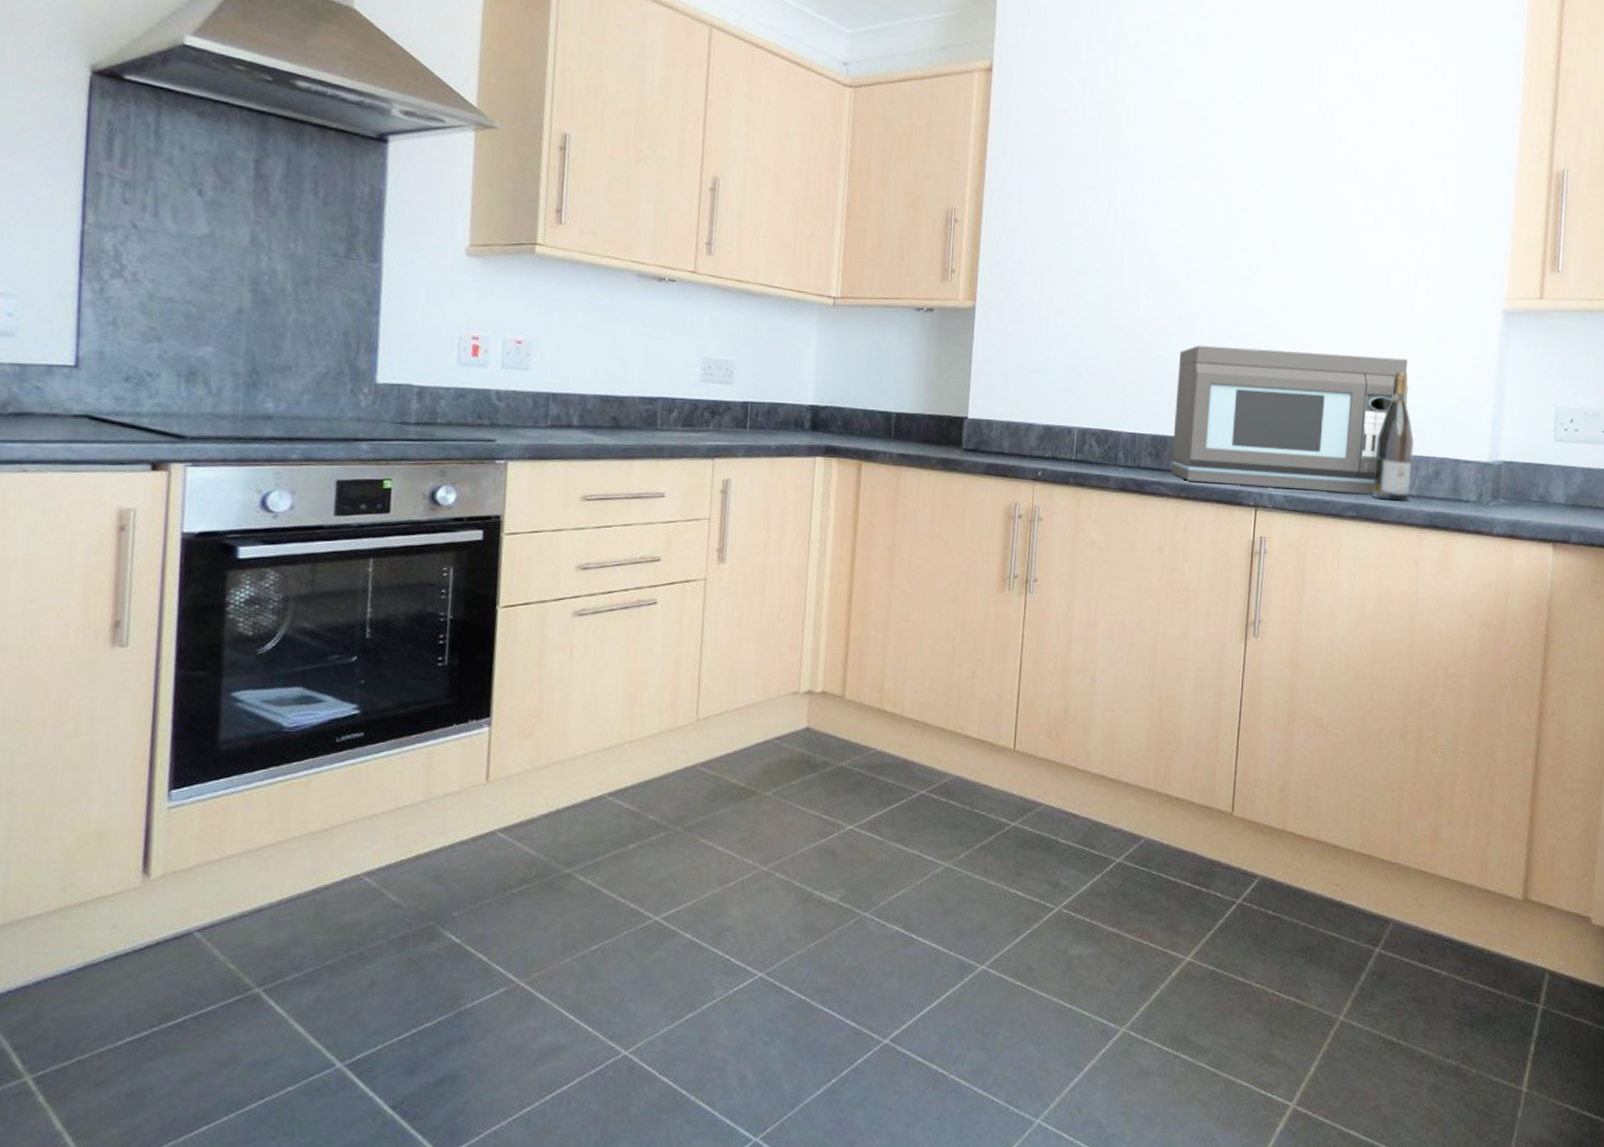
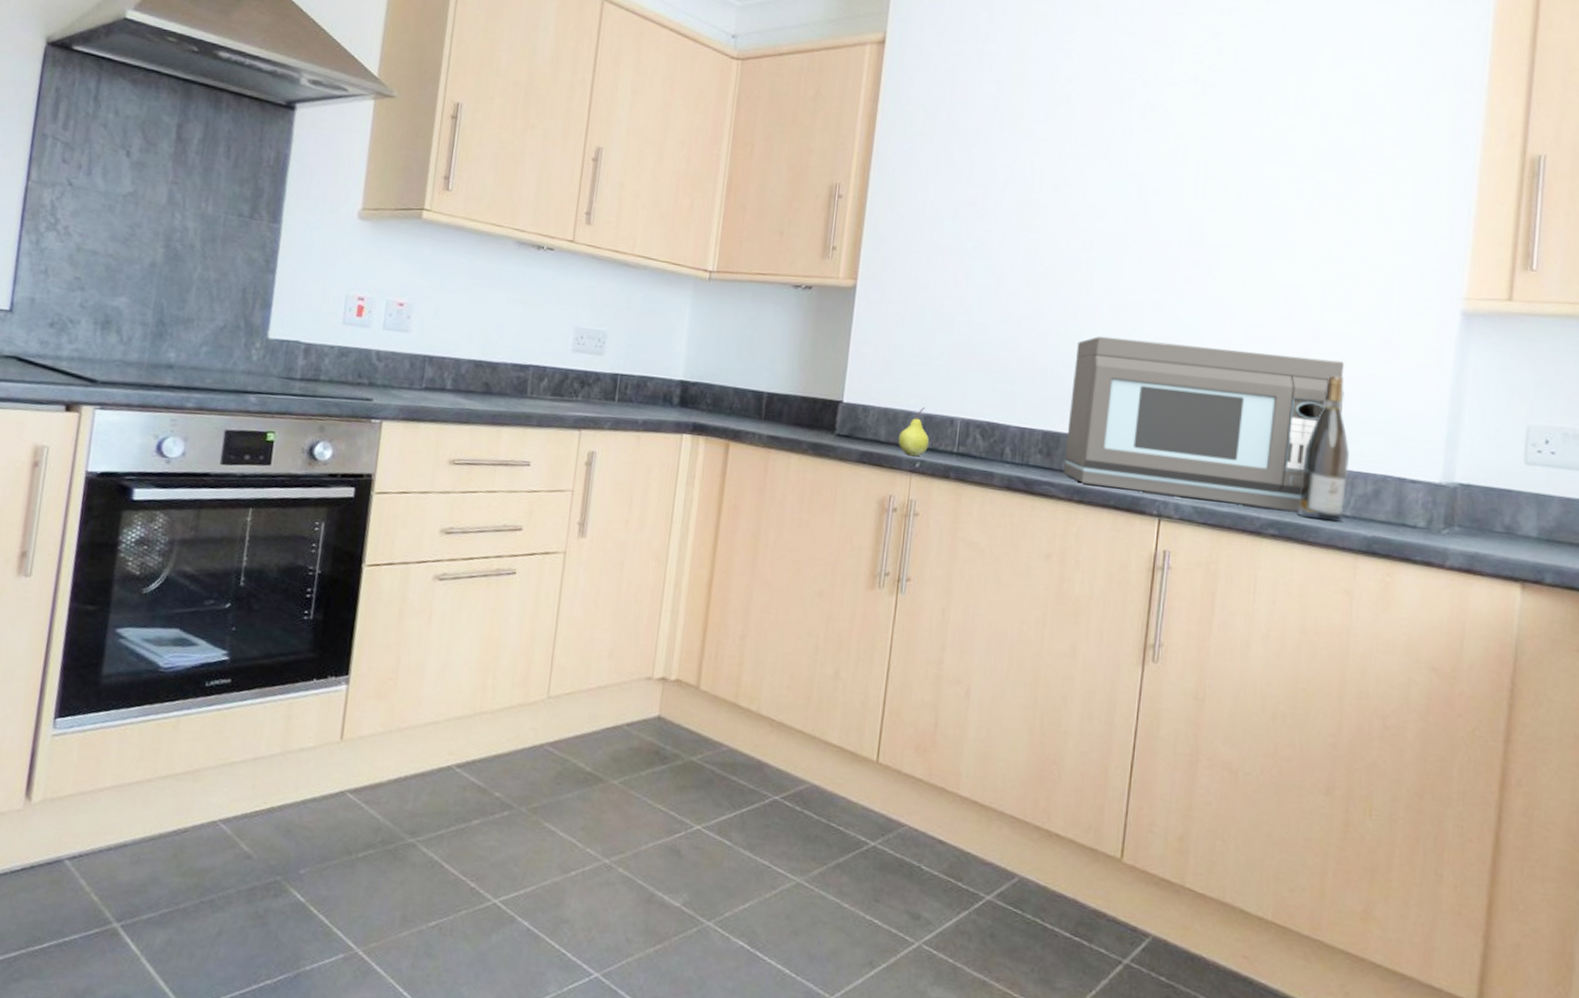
fruit: none [1020,419,1050,466] -> present [897,407,930,457]

